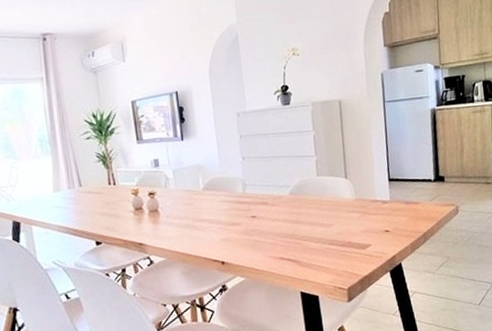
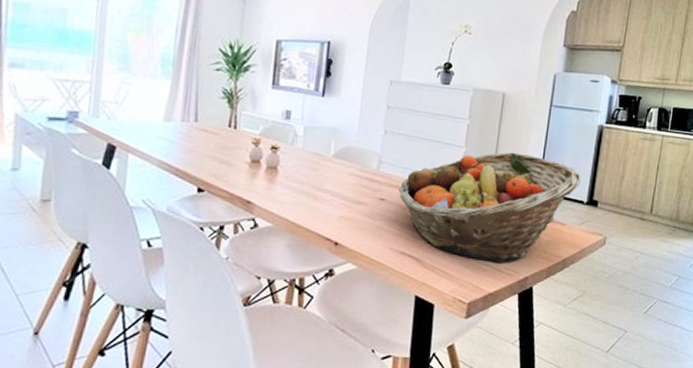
fruit basket: none [266,149,425,250] -> present [398,152,581,263]

